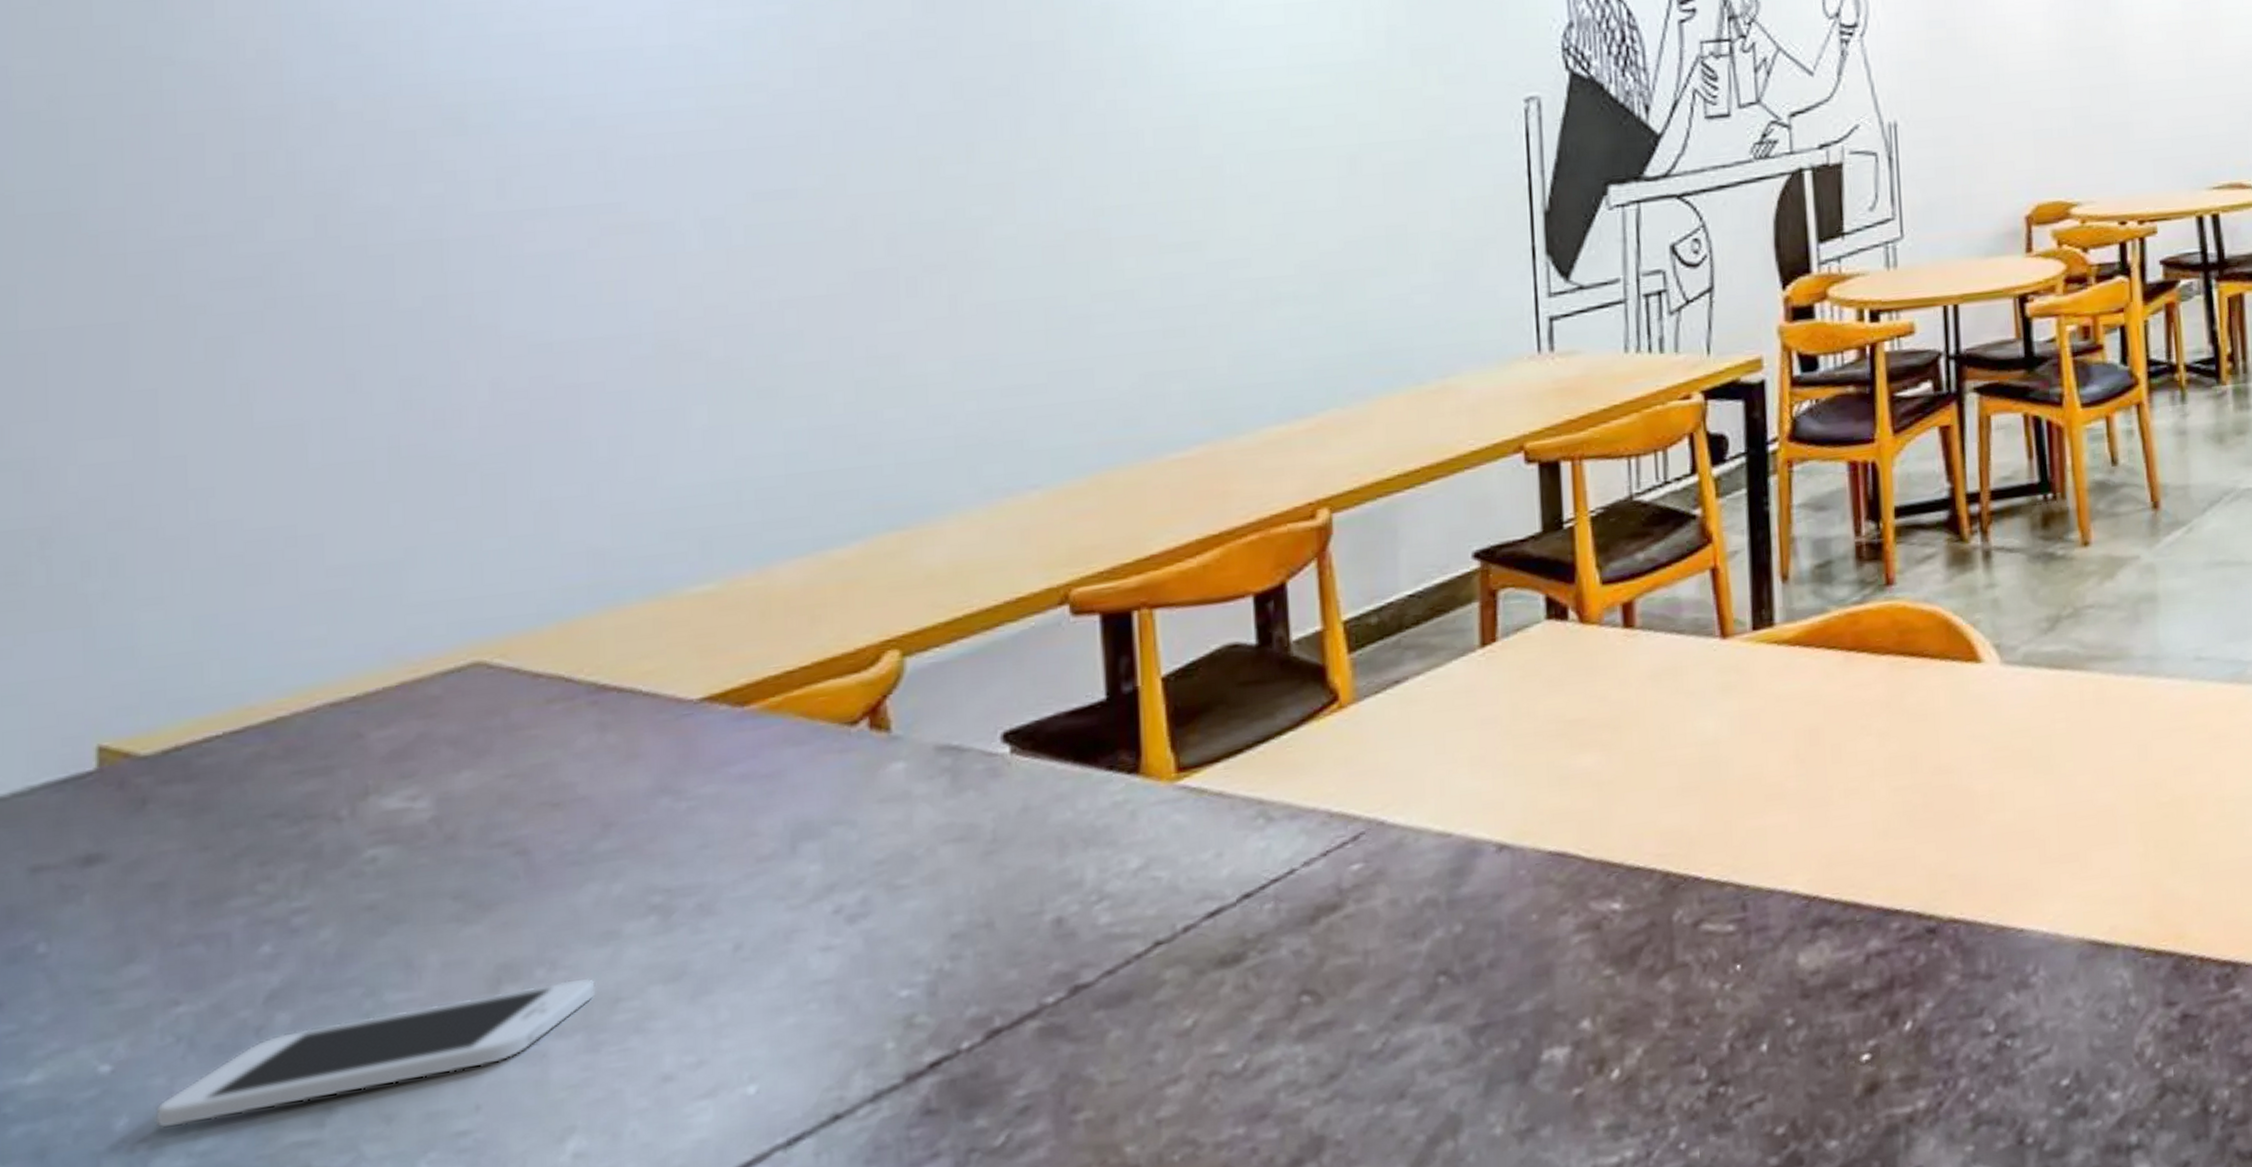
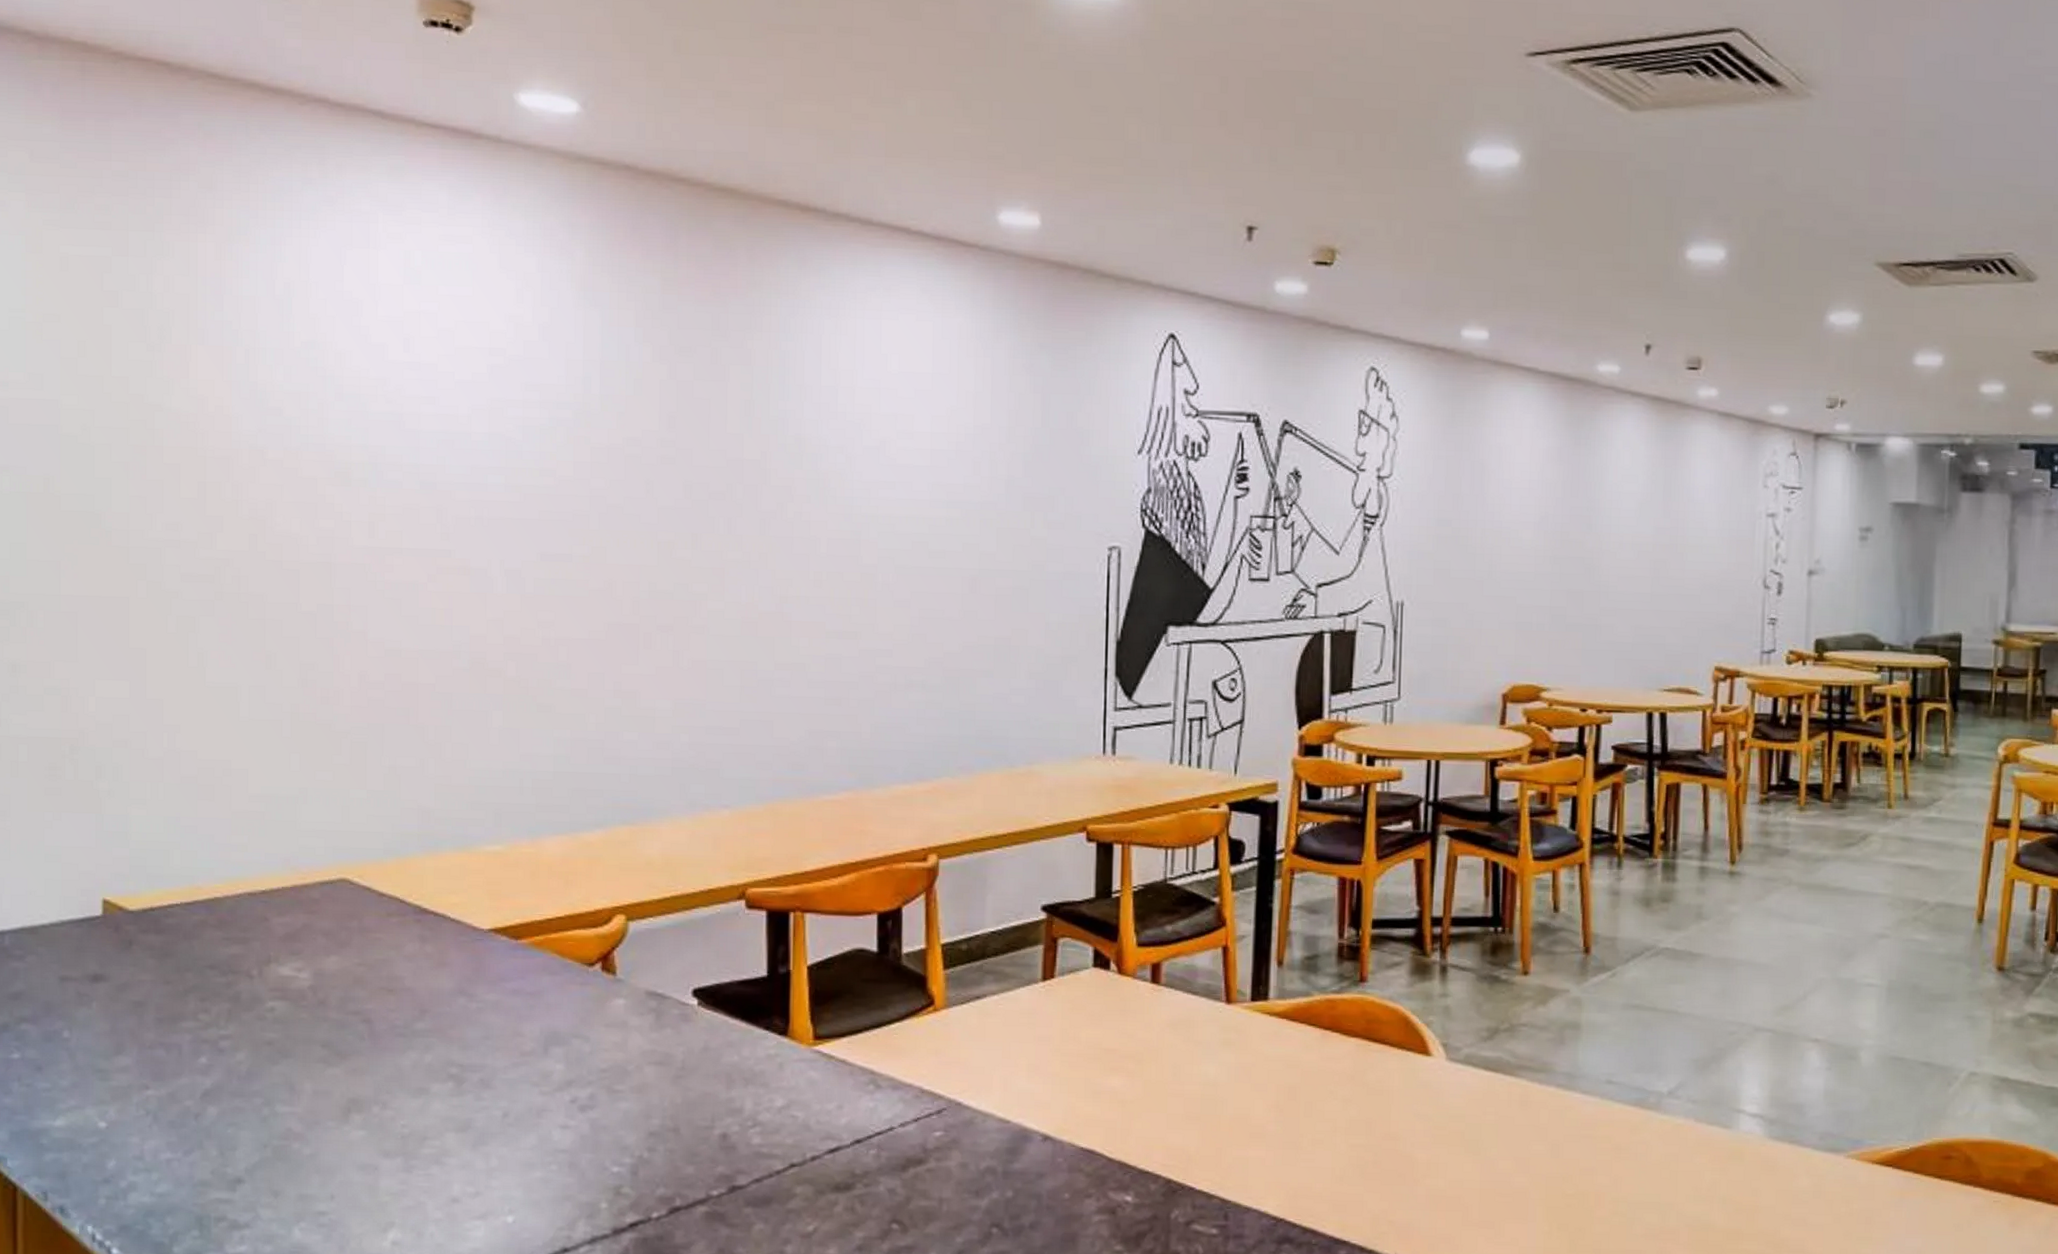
smartphone: present [154,977,596,1129] -> none [132,1117,411,1174]

